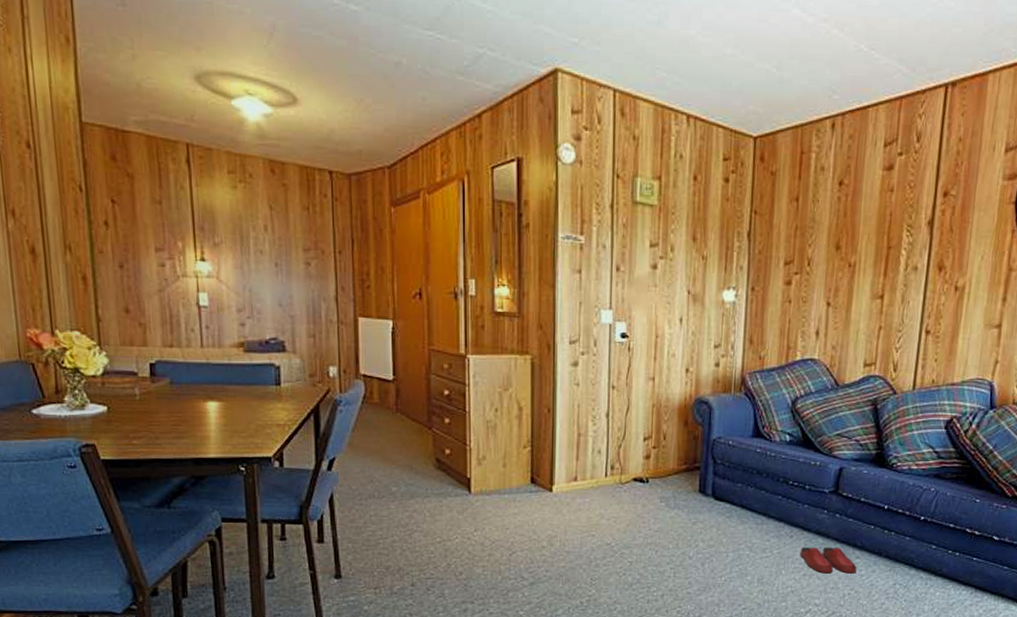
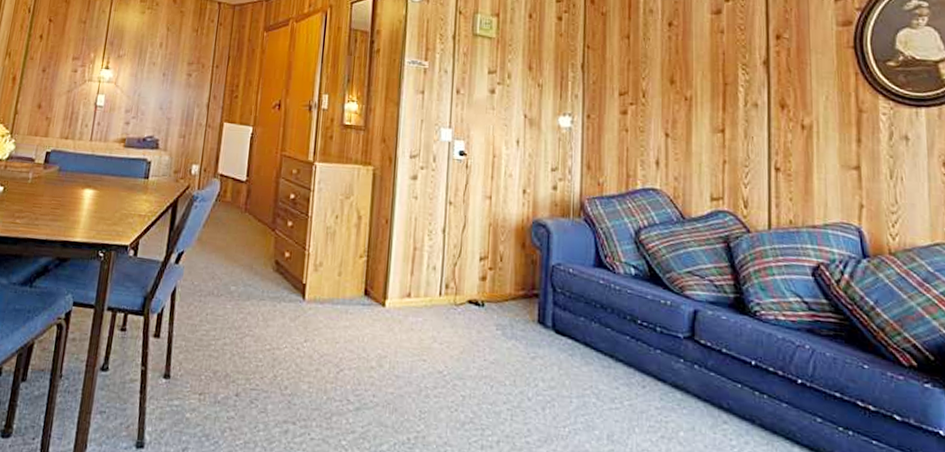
slippers: present [800,547,857,574] -> none [656,401,725,443]

